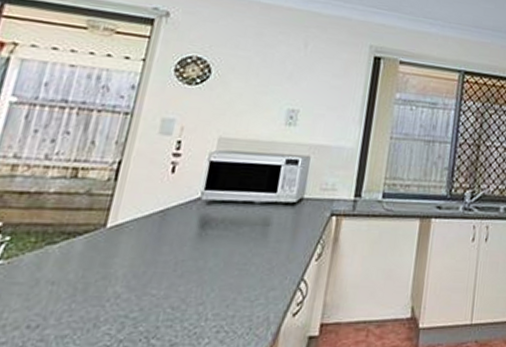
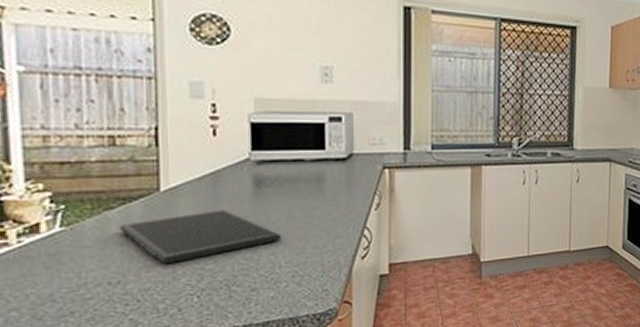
cutting board: none [56,250,215,309] -> present [120,209,281,265]

